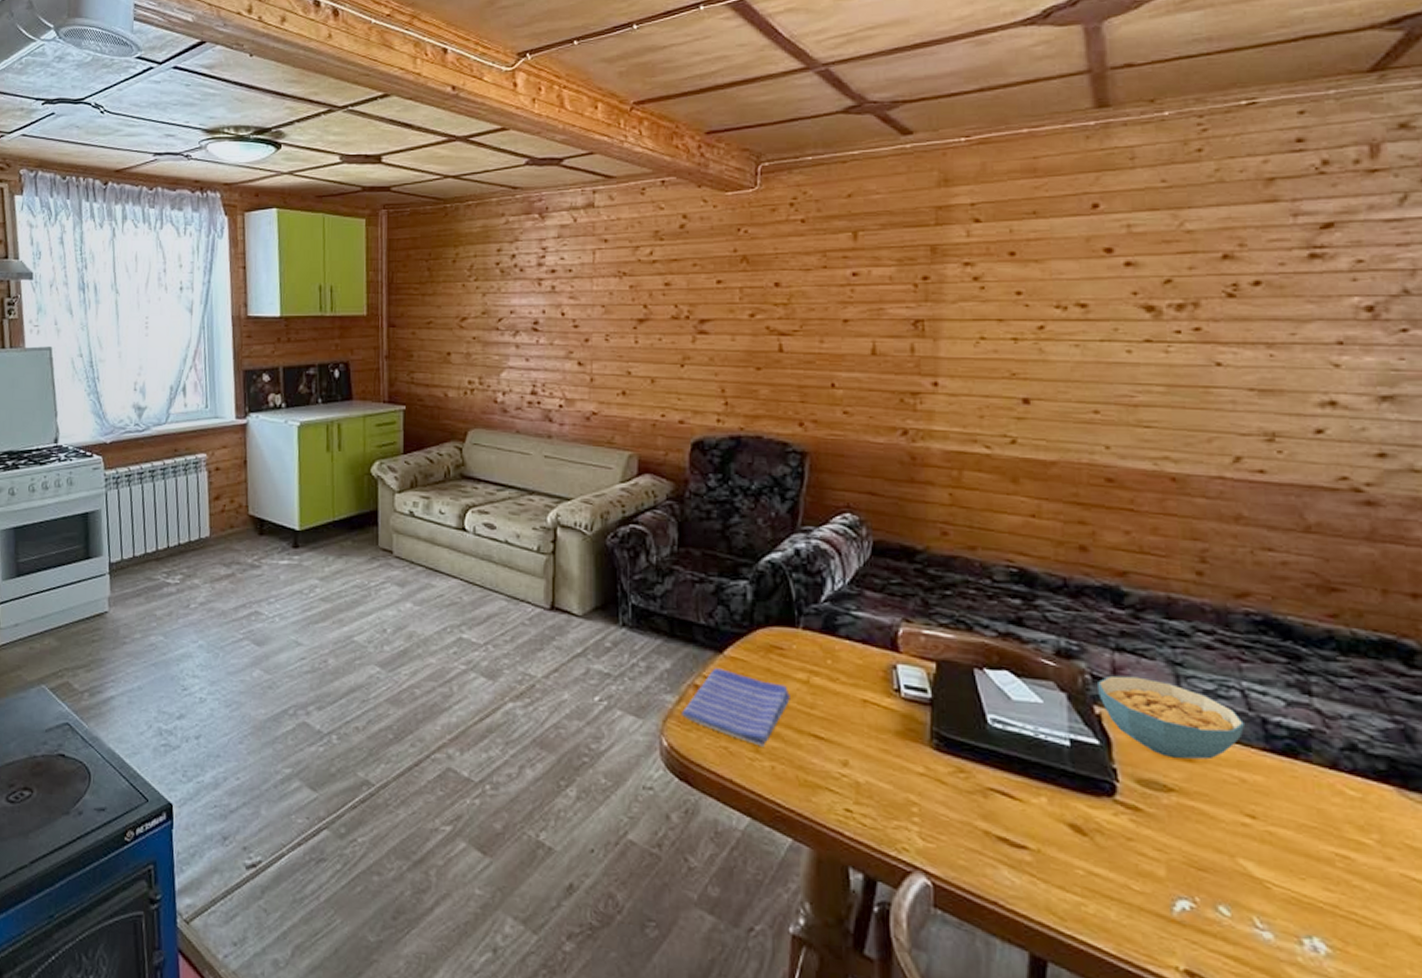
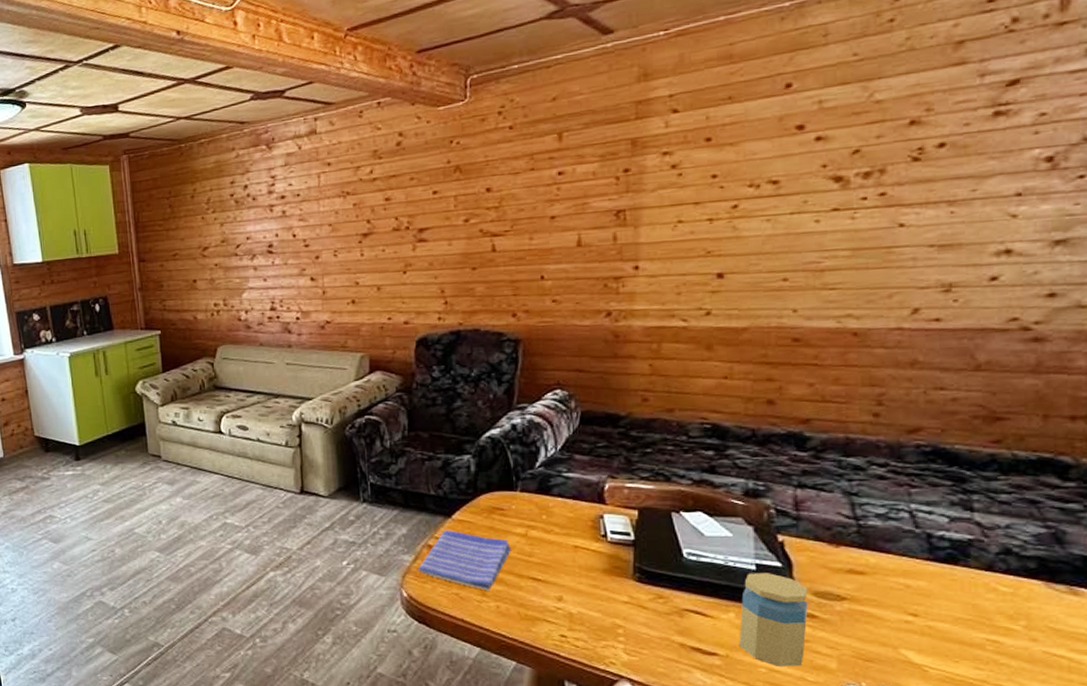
jar: none [1052,749,1131,871] -> present [739,573,808,667]
cereal bowl: present [1098,675,1244,760] -> none [781,508,911,573]

